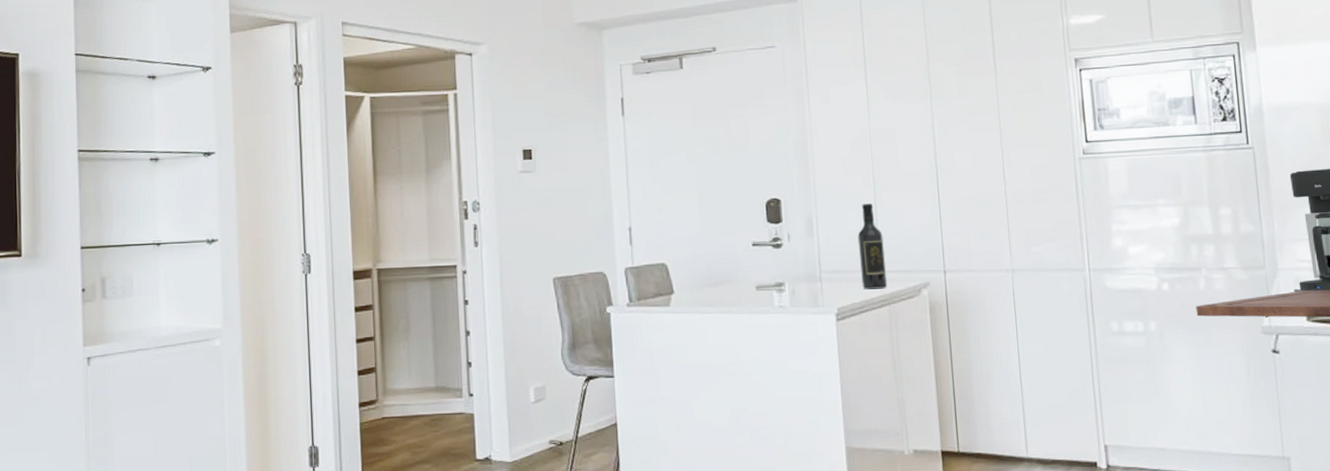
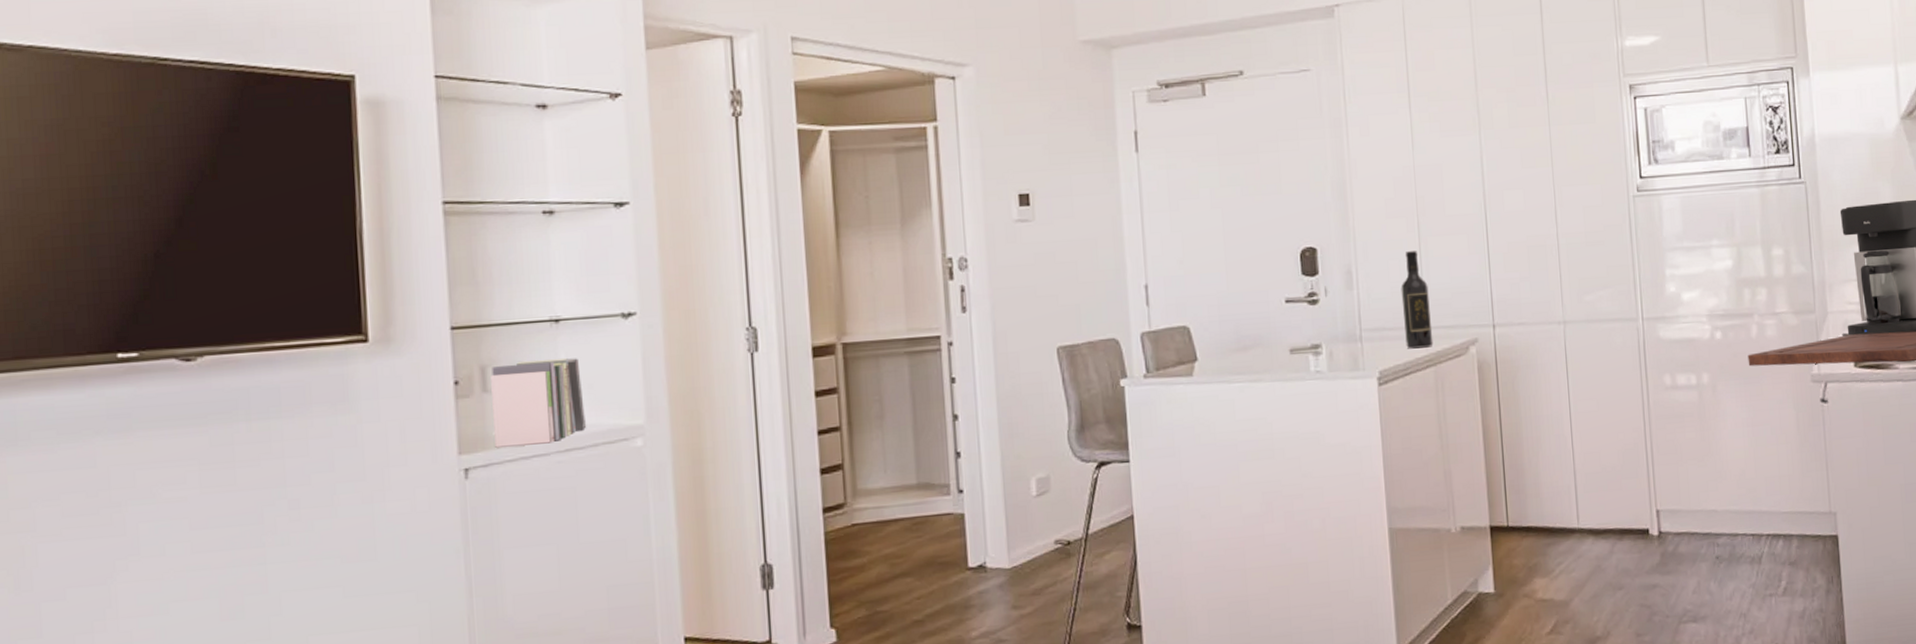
books: none [109,274,178,342] -> present [491,358,586,448]

